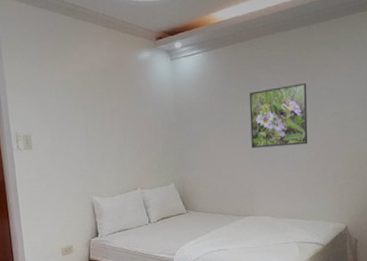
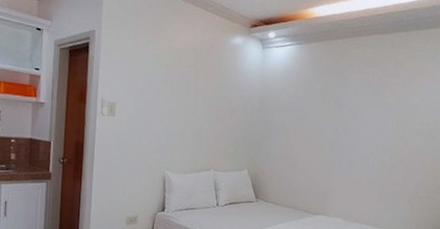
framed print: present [249,83,308,148] -> none [332,88,398,151]

